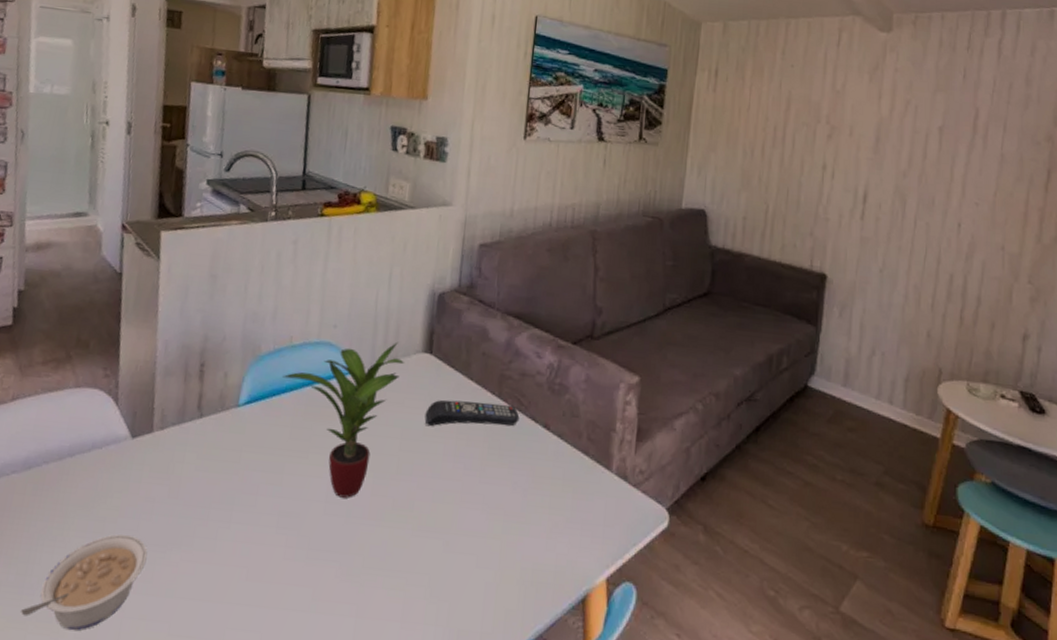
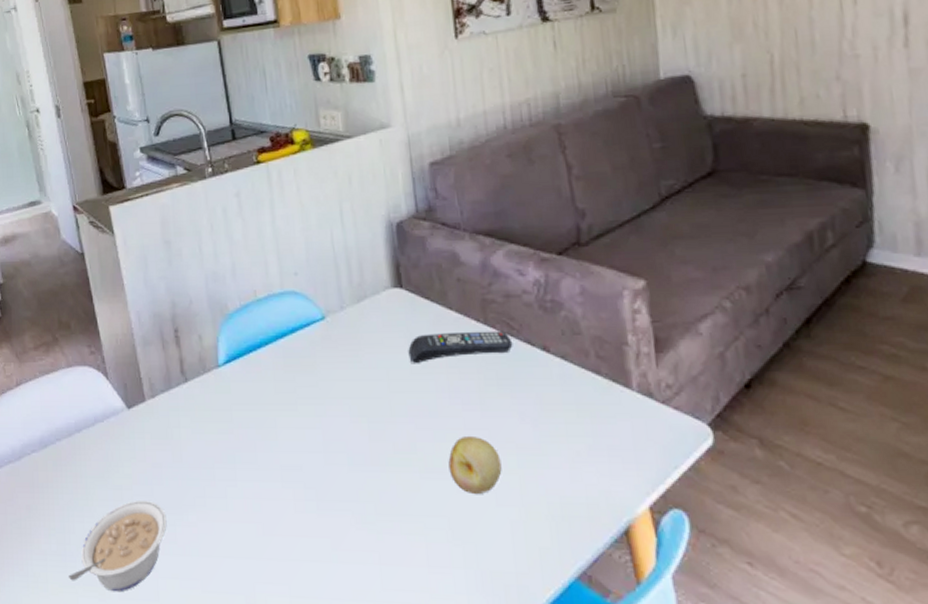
potted plant: present [283,342,404,498] -> none [255,280,375,446]
fruit: none [439,499,488,556] -> present [448,437,502,495]

